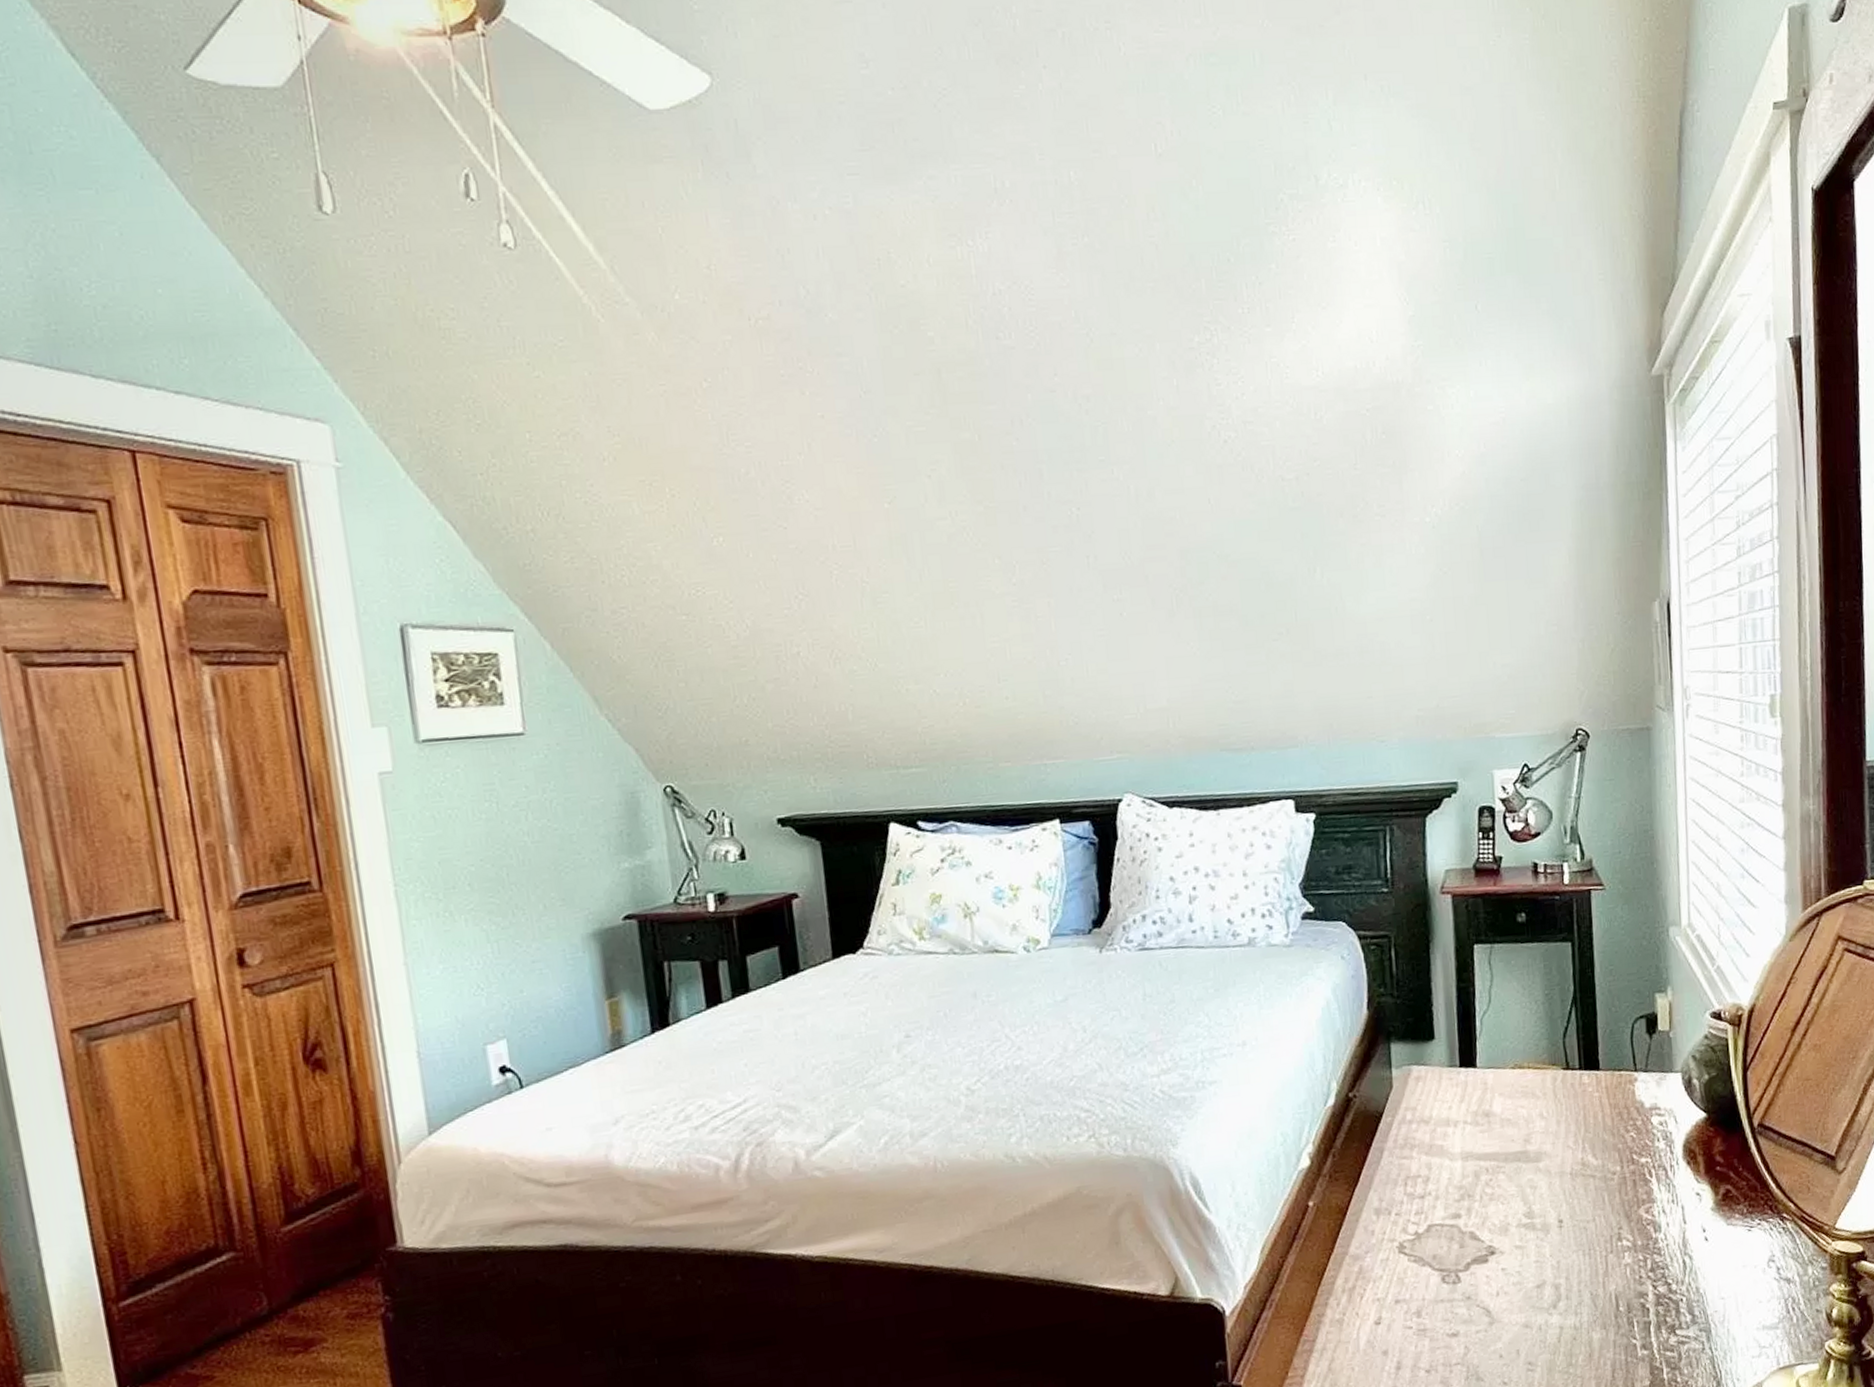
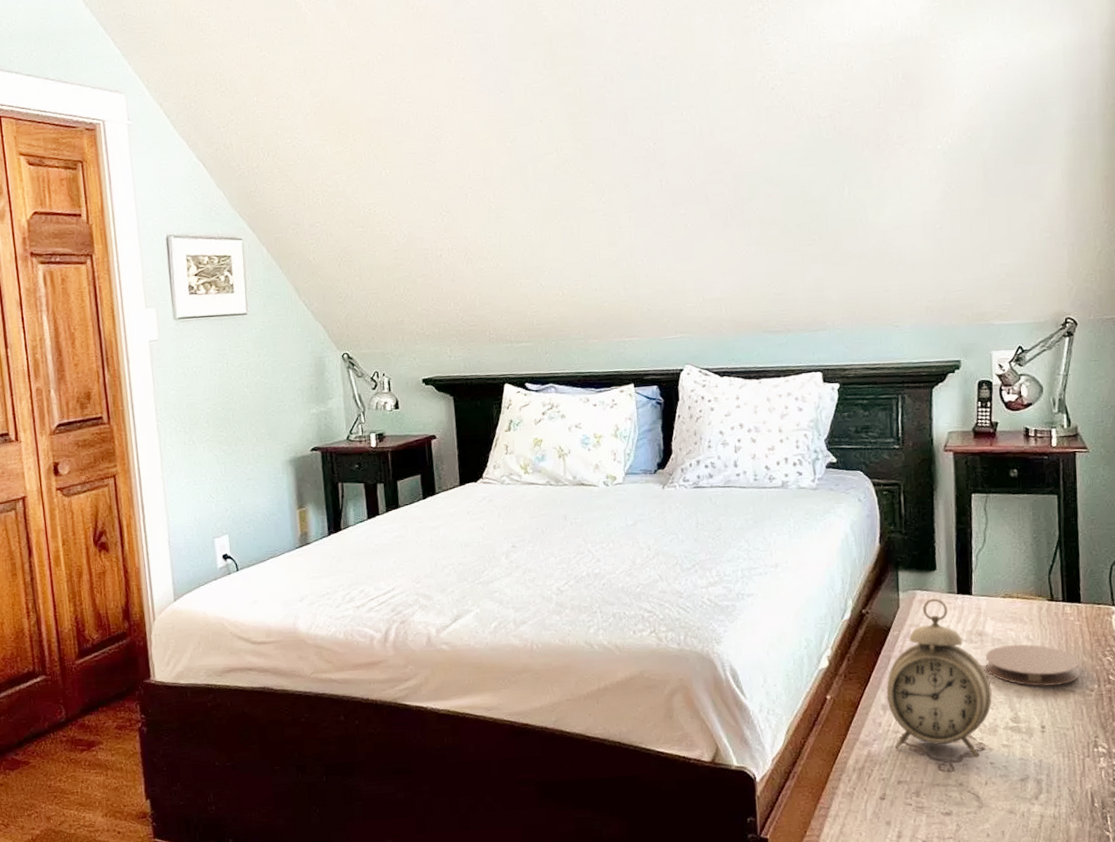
alarm clock: none [1379,1073,1502,1265] -> present [886,598,992,758]
coaster: none [1493,1123,1601,1173] -> present [985,644,1080,686]

